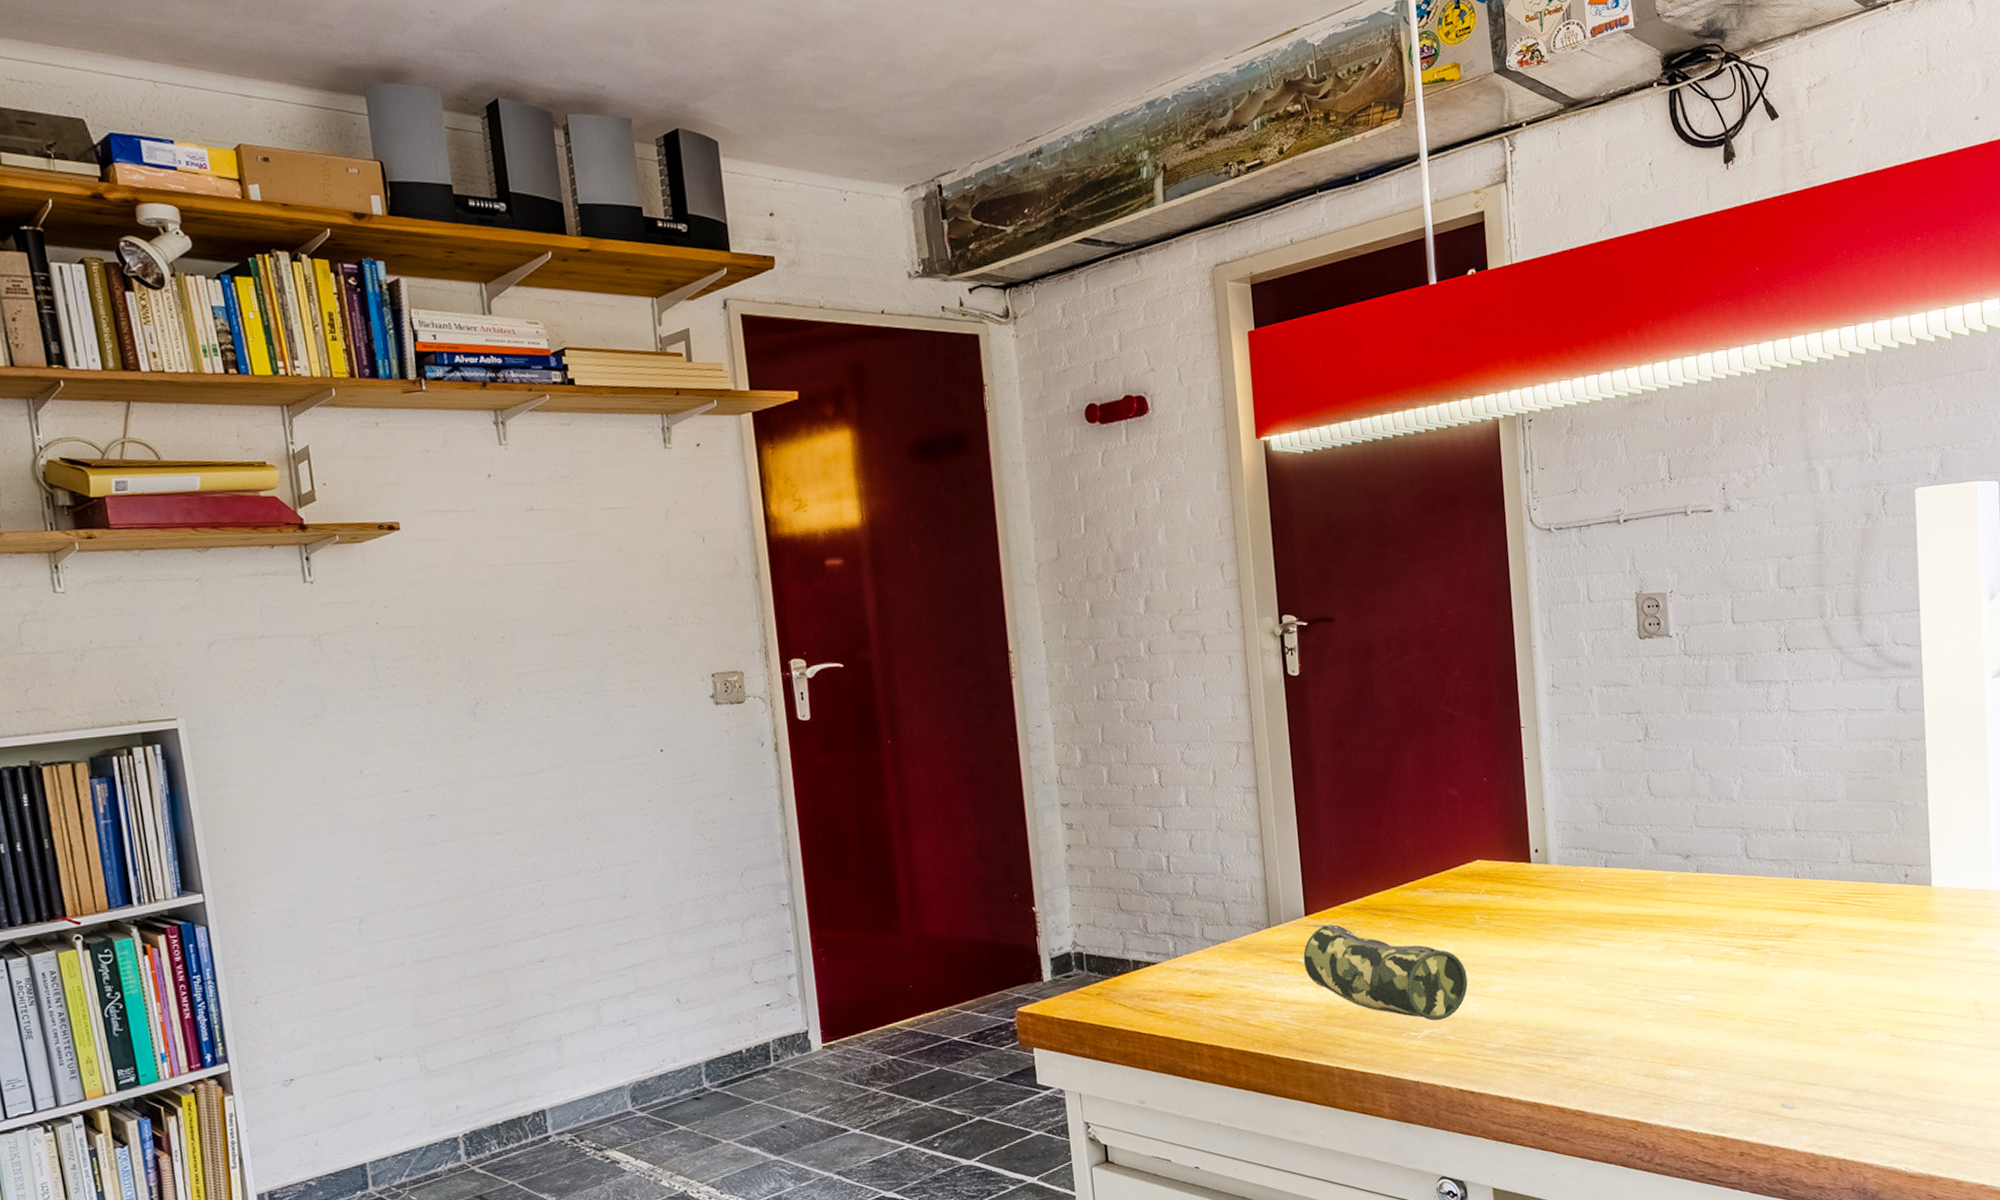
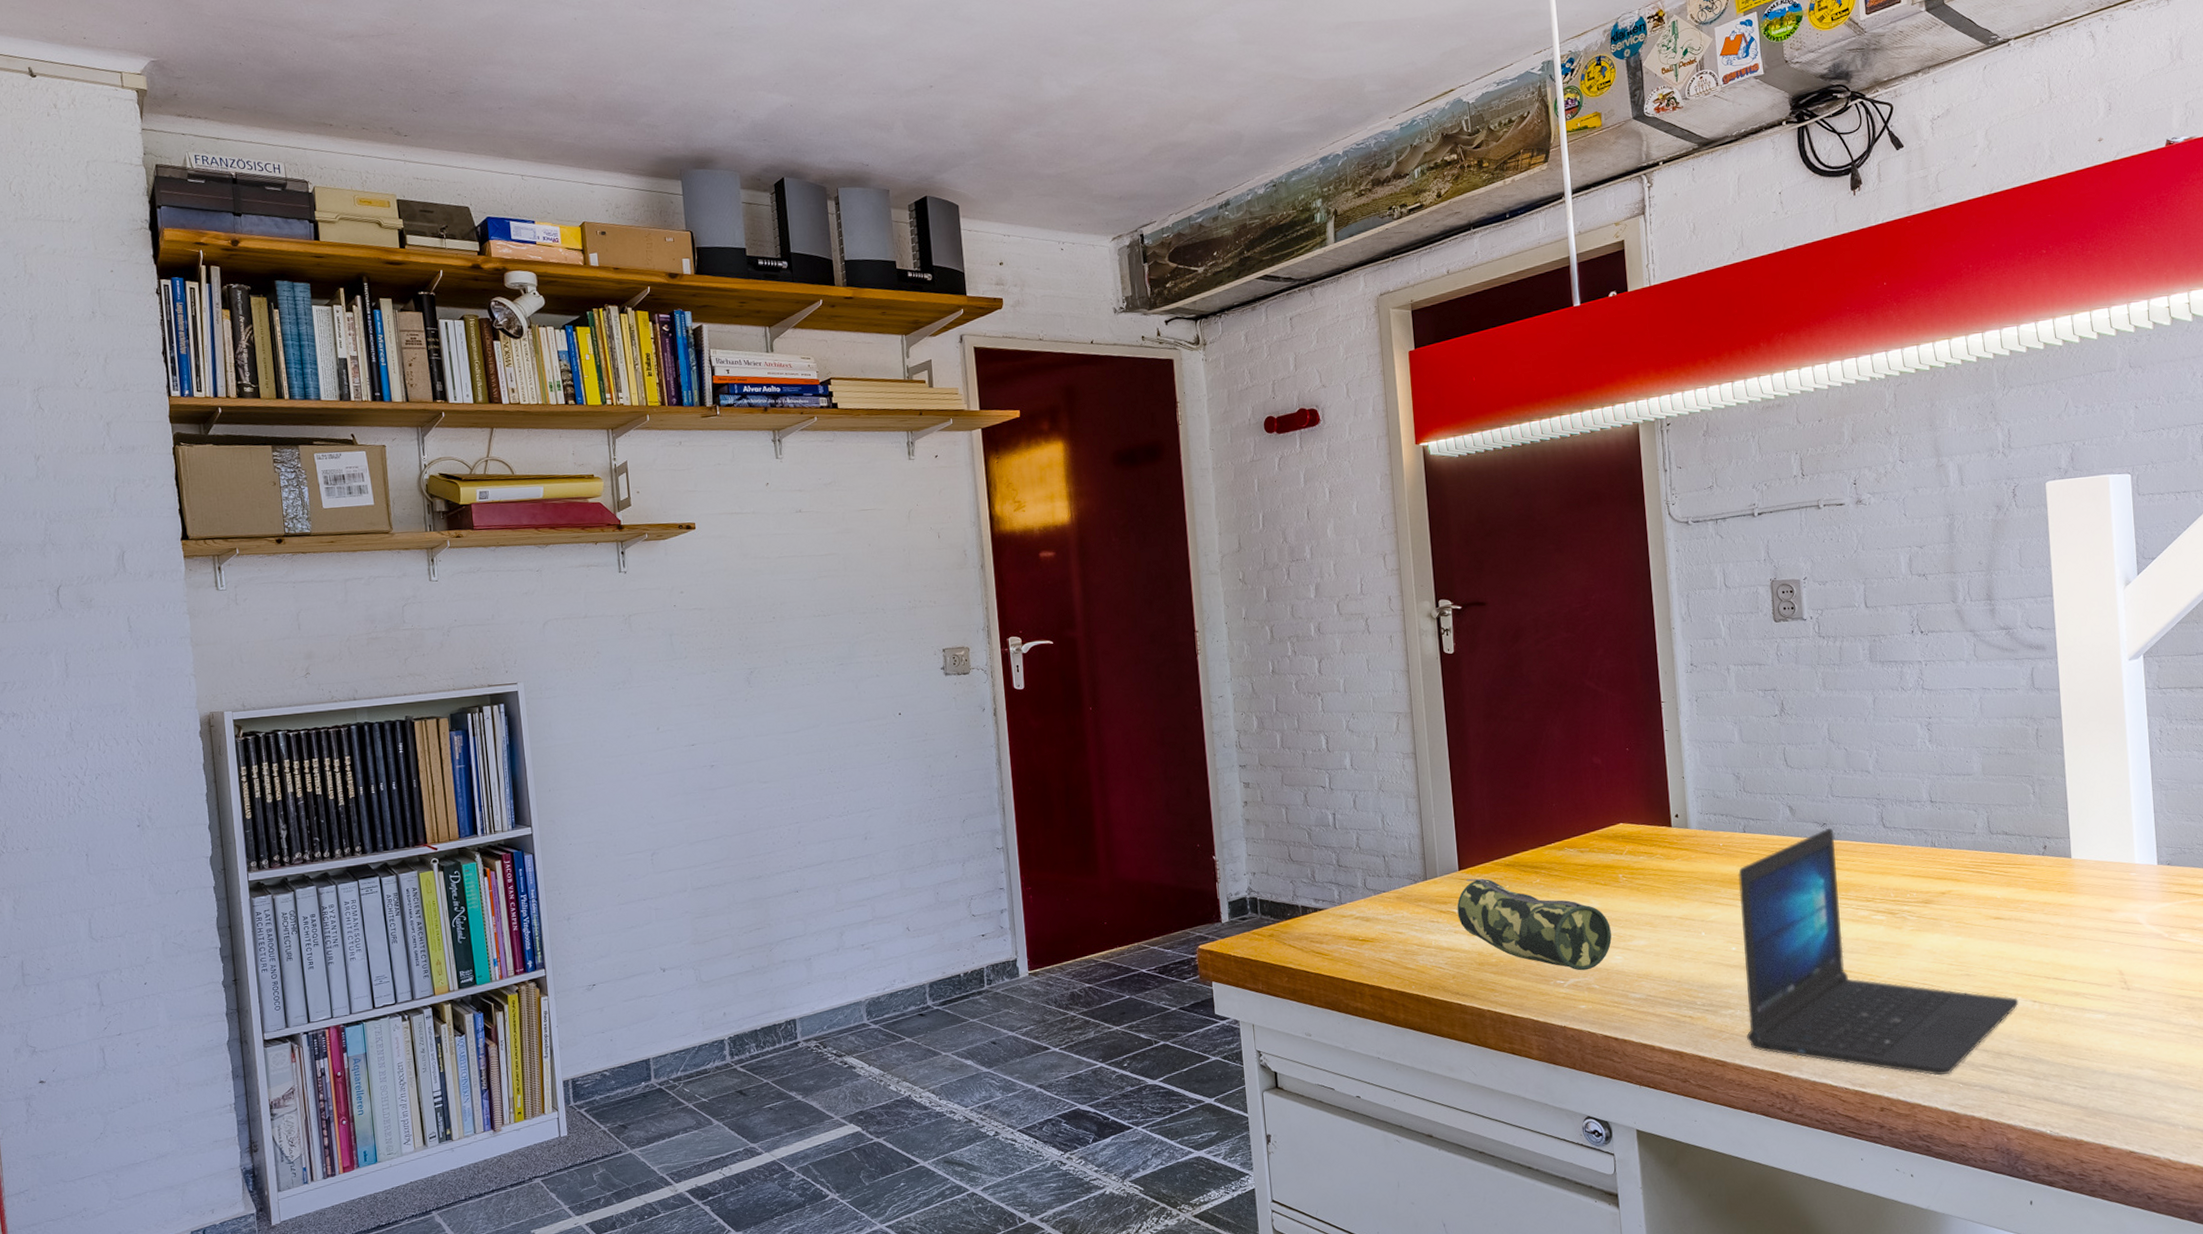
laptop: none [1600,860,1878,1117] -> present [1738,827,2019,1076]

